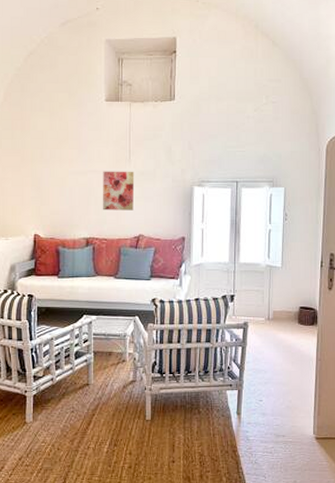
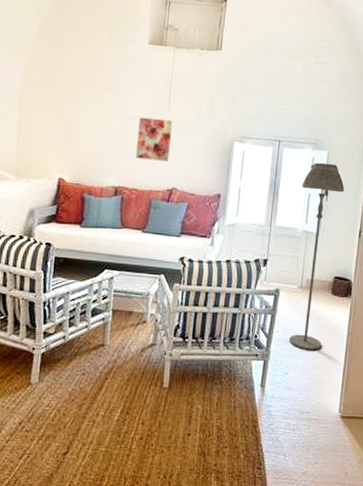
floor lamp: none [261,199,303,378] -> present [289,162,345,351]

